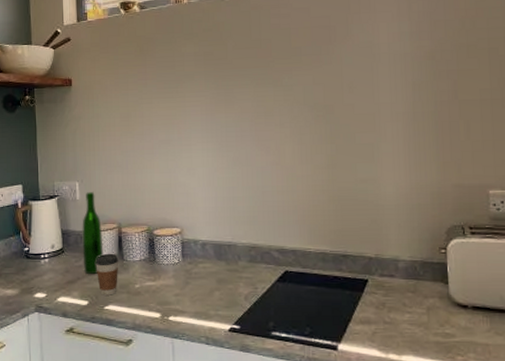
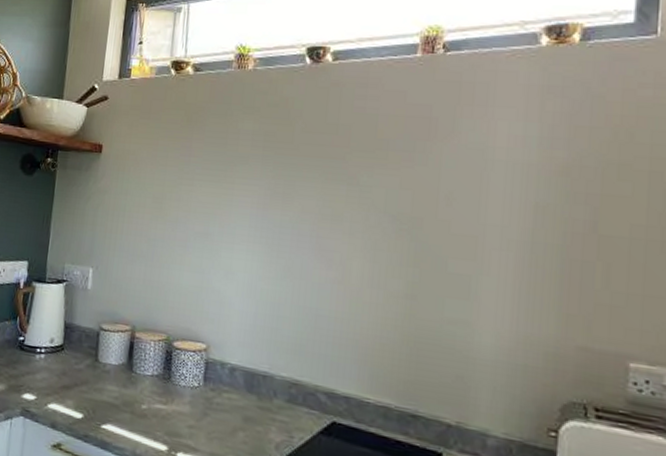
wine bottle: present [82,192,104,275] -> none [84,282,113,383]
coffee cup: present [95,253,119,295] -> none [97,359,127,413]

